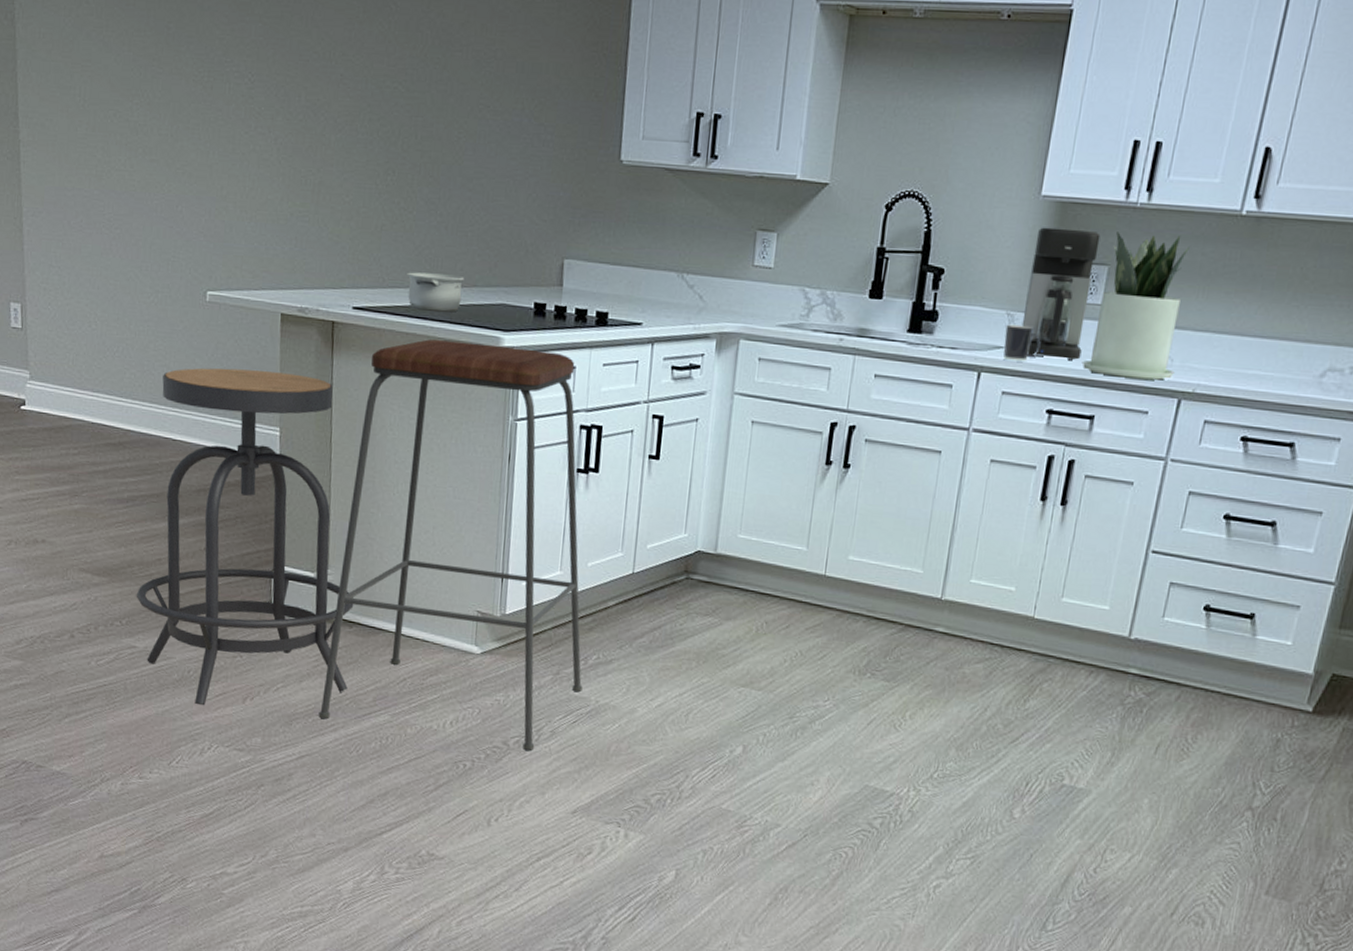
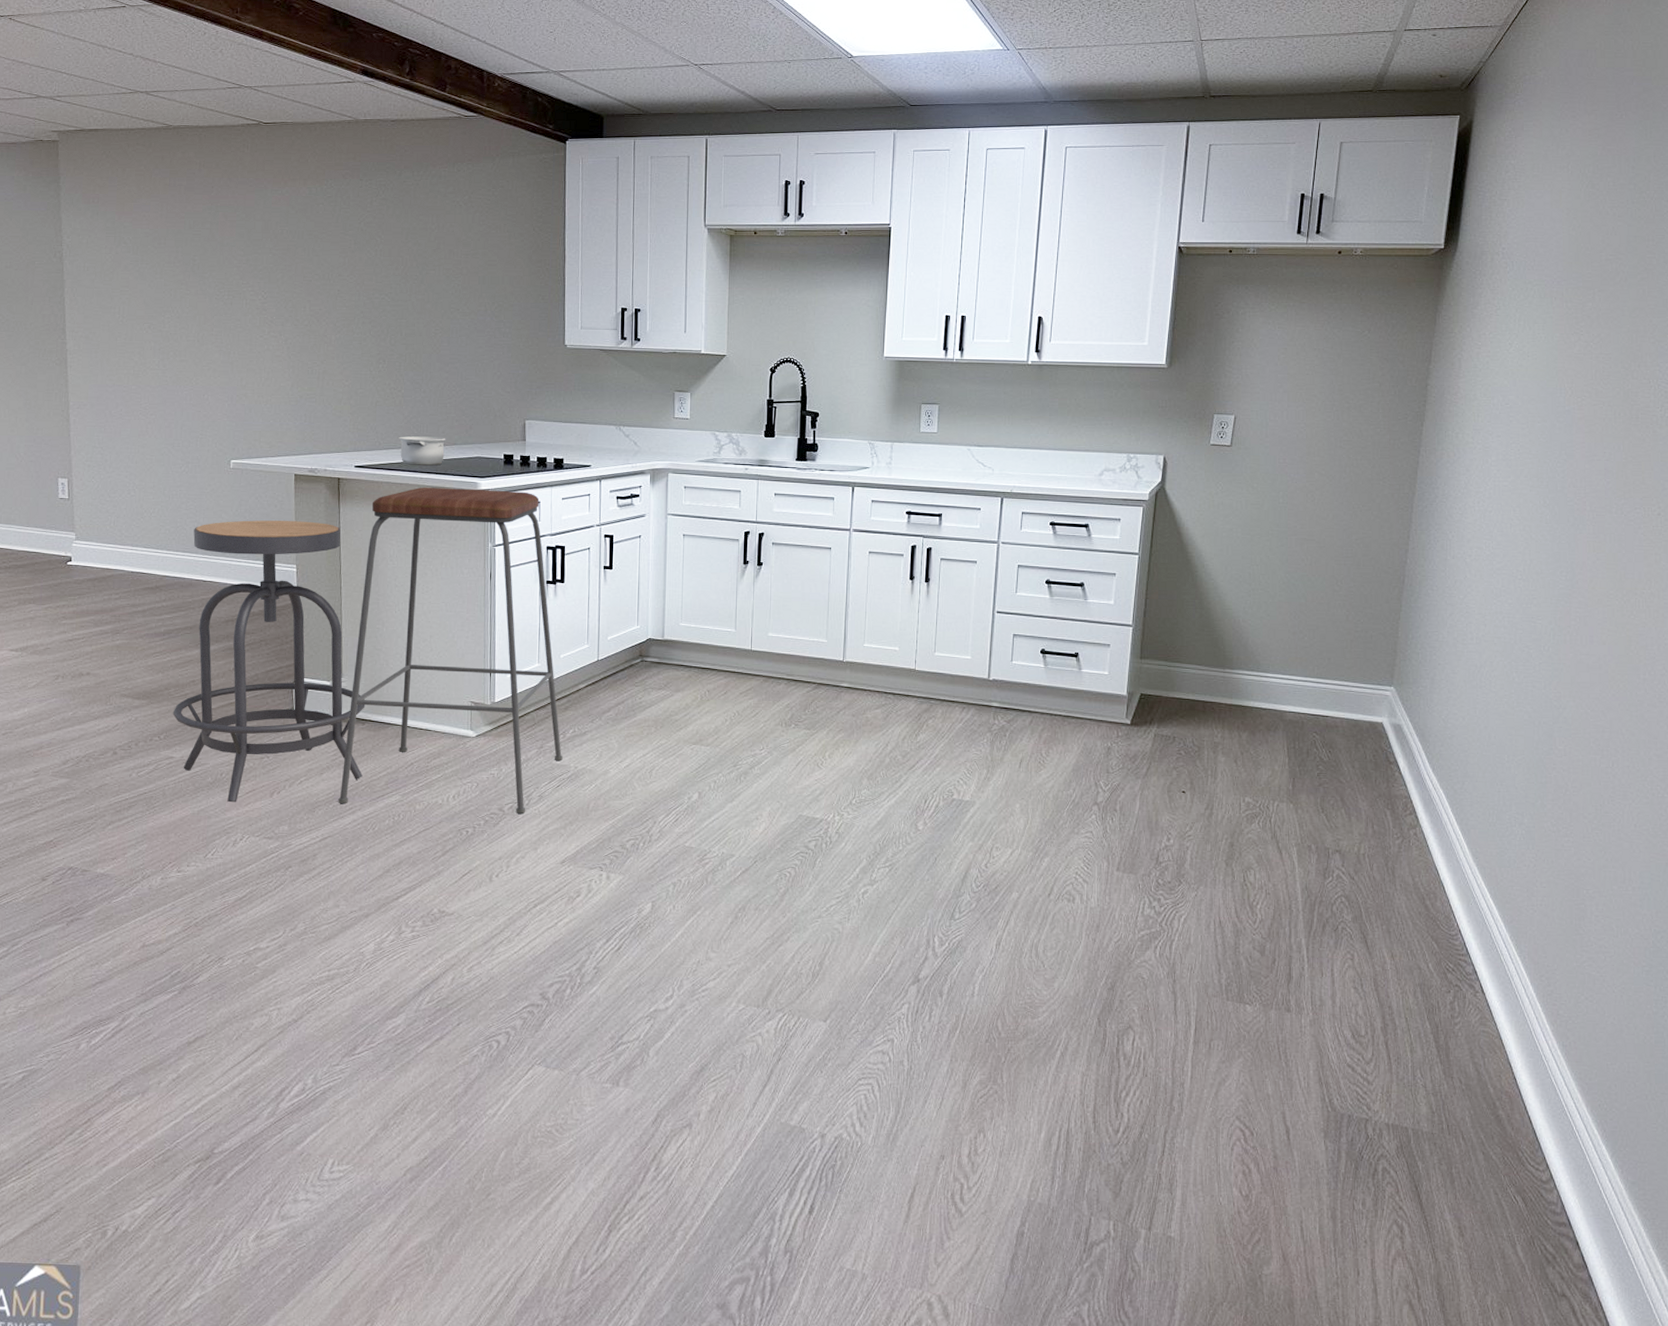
mug: present [1003,324,1041,362] -> none [869,450,896,478]
coffee maker: present [1021,227,1101,361] -> none [880,379,930,475]
planter: present [1081,232,1189,380] -> none [928,380,996,485]

